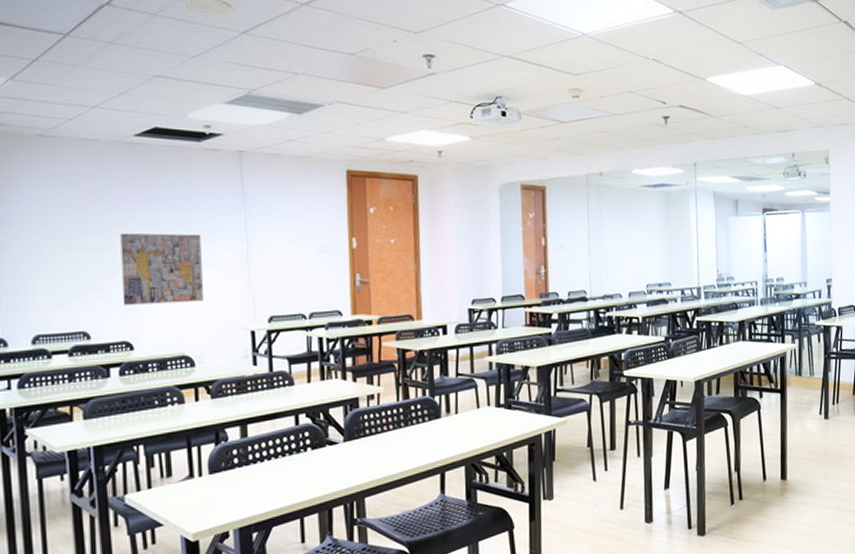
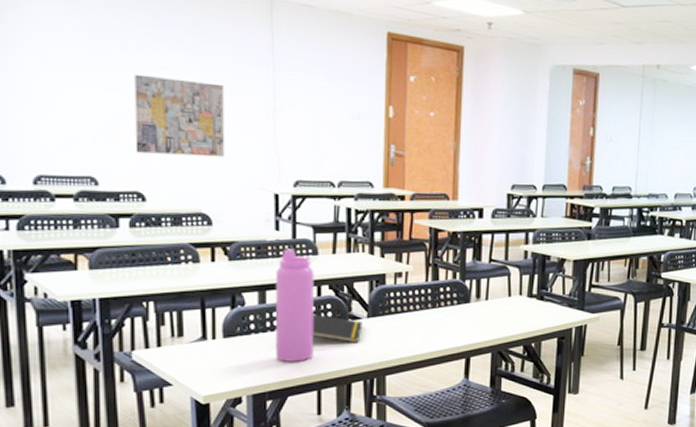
water bottle: none [255,382,295,493] -> present [275,249,314,362]
notepad: none [291,442,340,469] -> present [312,314,363,343]

